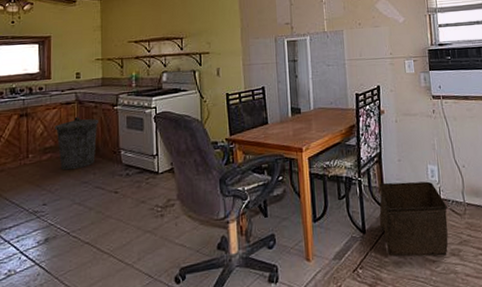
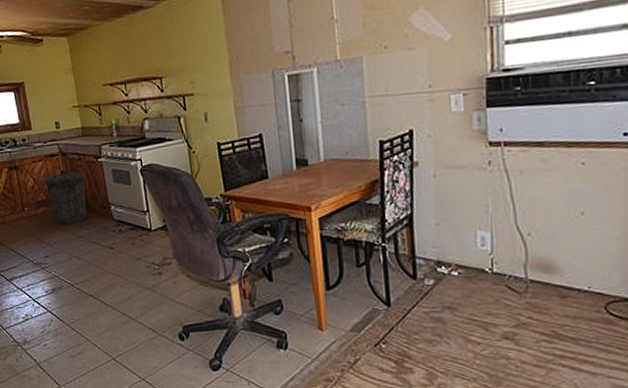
storage bin: present [379,181,448,257] -> none [408,250,501,338]

